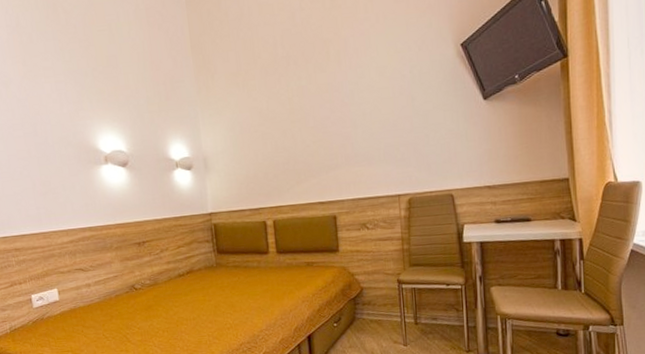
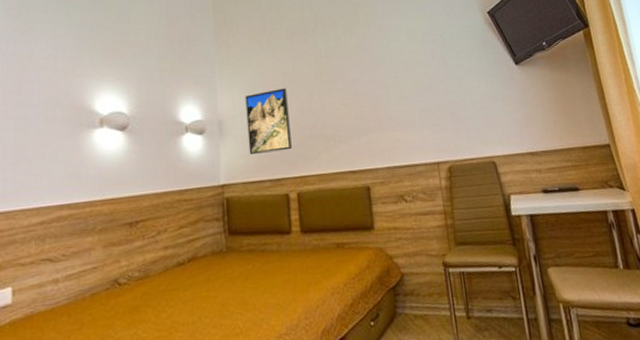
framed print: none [225,127,268,187] -> present [245,88,292,154]

